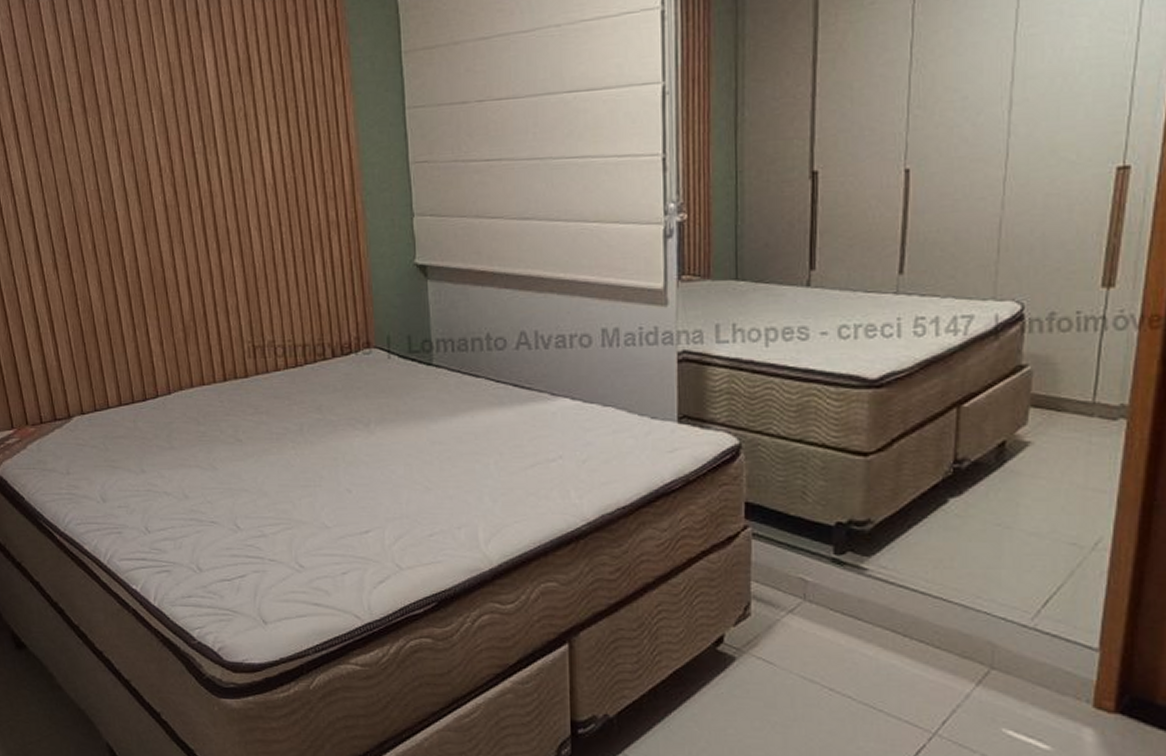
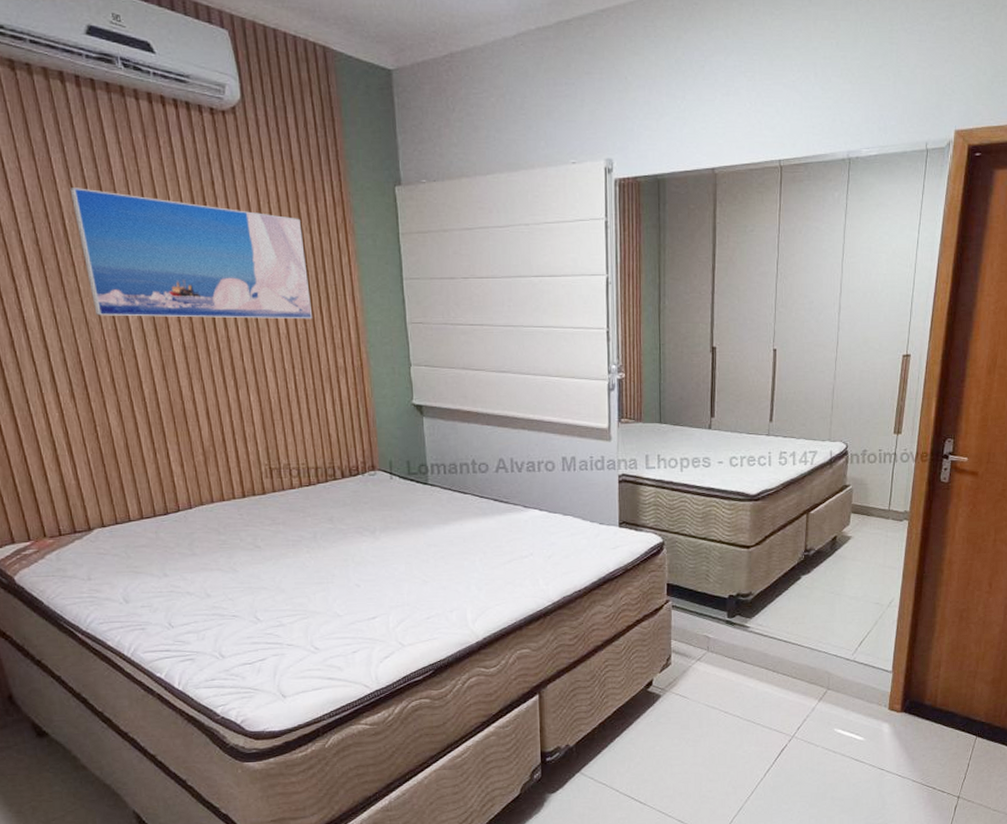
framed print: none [56,33,303,175] -> present [69,188,313,320]

